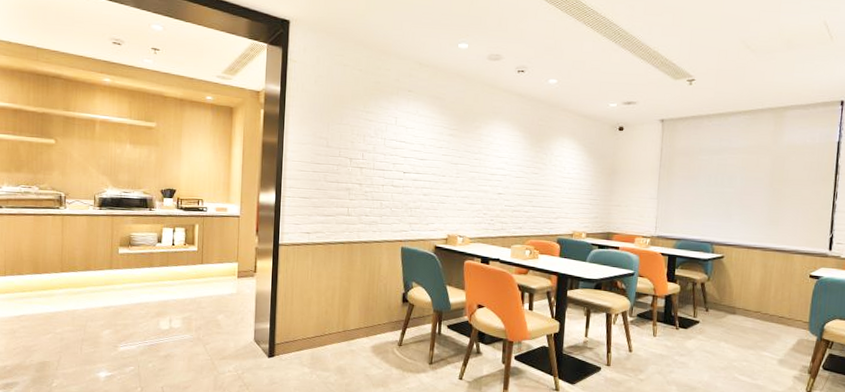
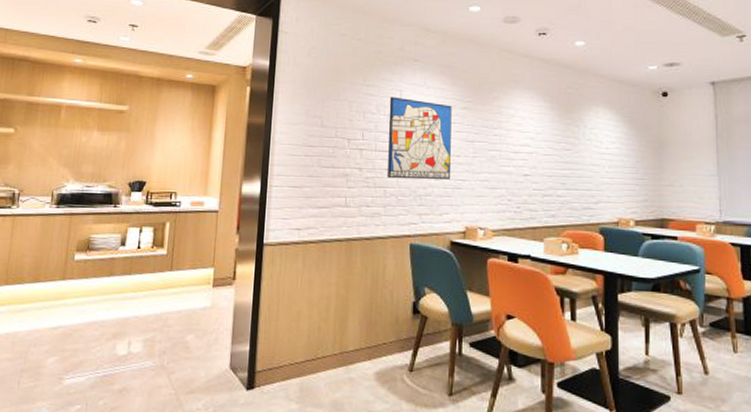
wall art: none [383,123,440,195] -> present [387,97,452,180]

